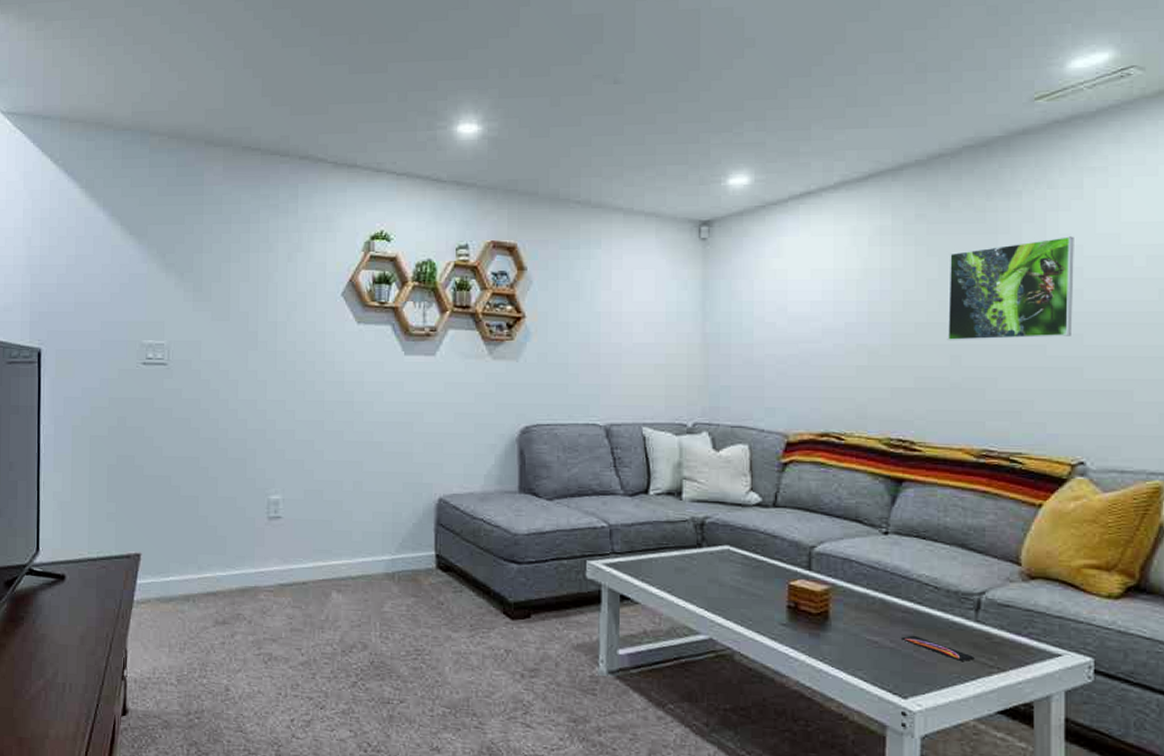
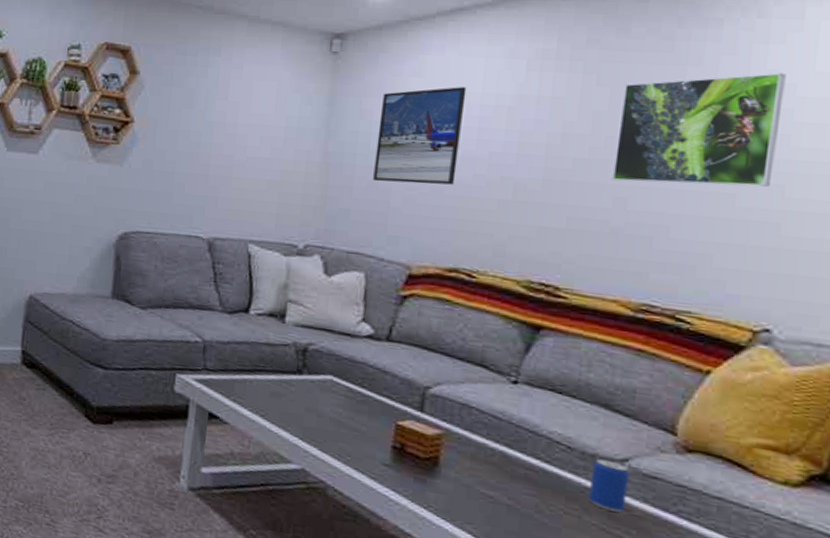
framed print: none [748,265,820,358] -> present [373,87,467,185]
smartphone: present [900,635,975,661] -> none [520,494,608,531]
beverage can: none [957,594,987,641] -> present [589,458,629,512]

